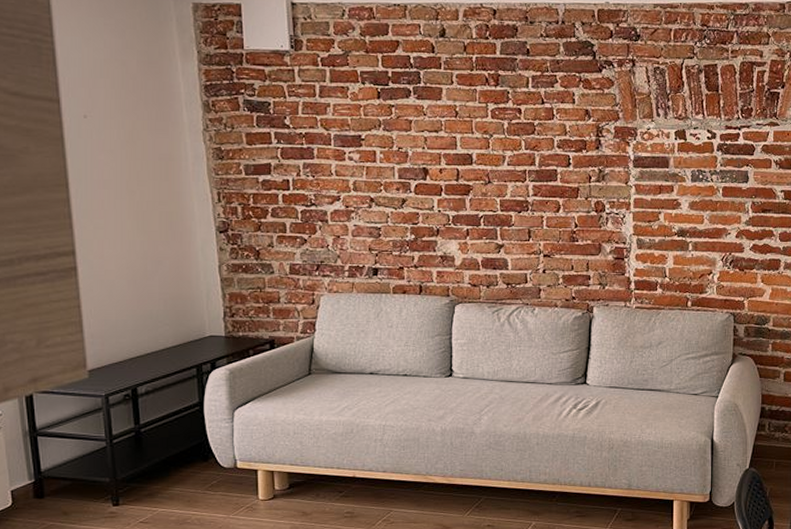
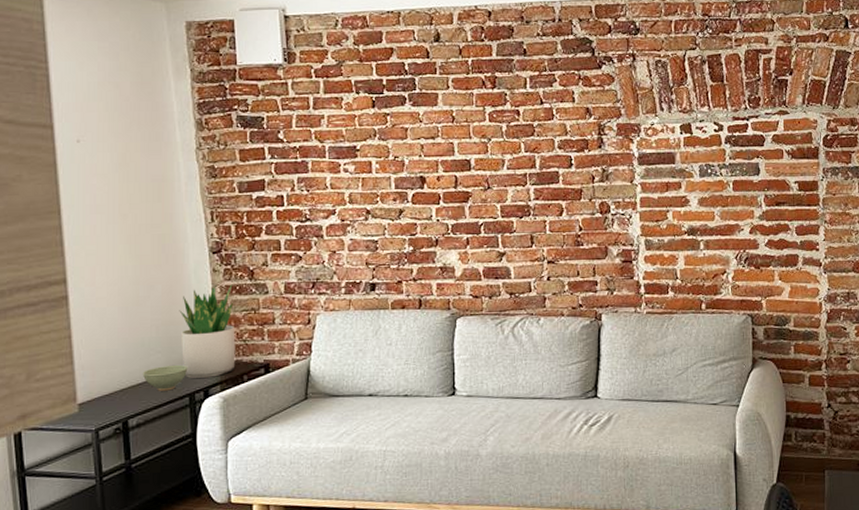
bowl: none [150,338,196,361] -> present [142,365,188,391]
planter: none [186,262,242,352] -> present [179,284,235,379]

